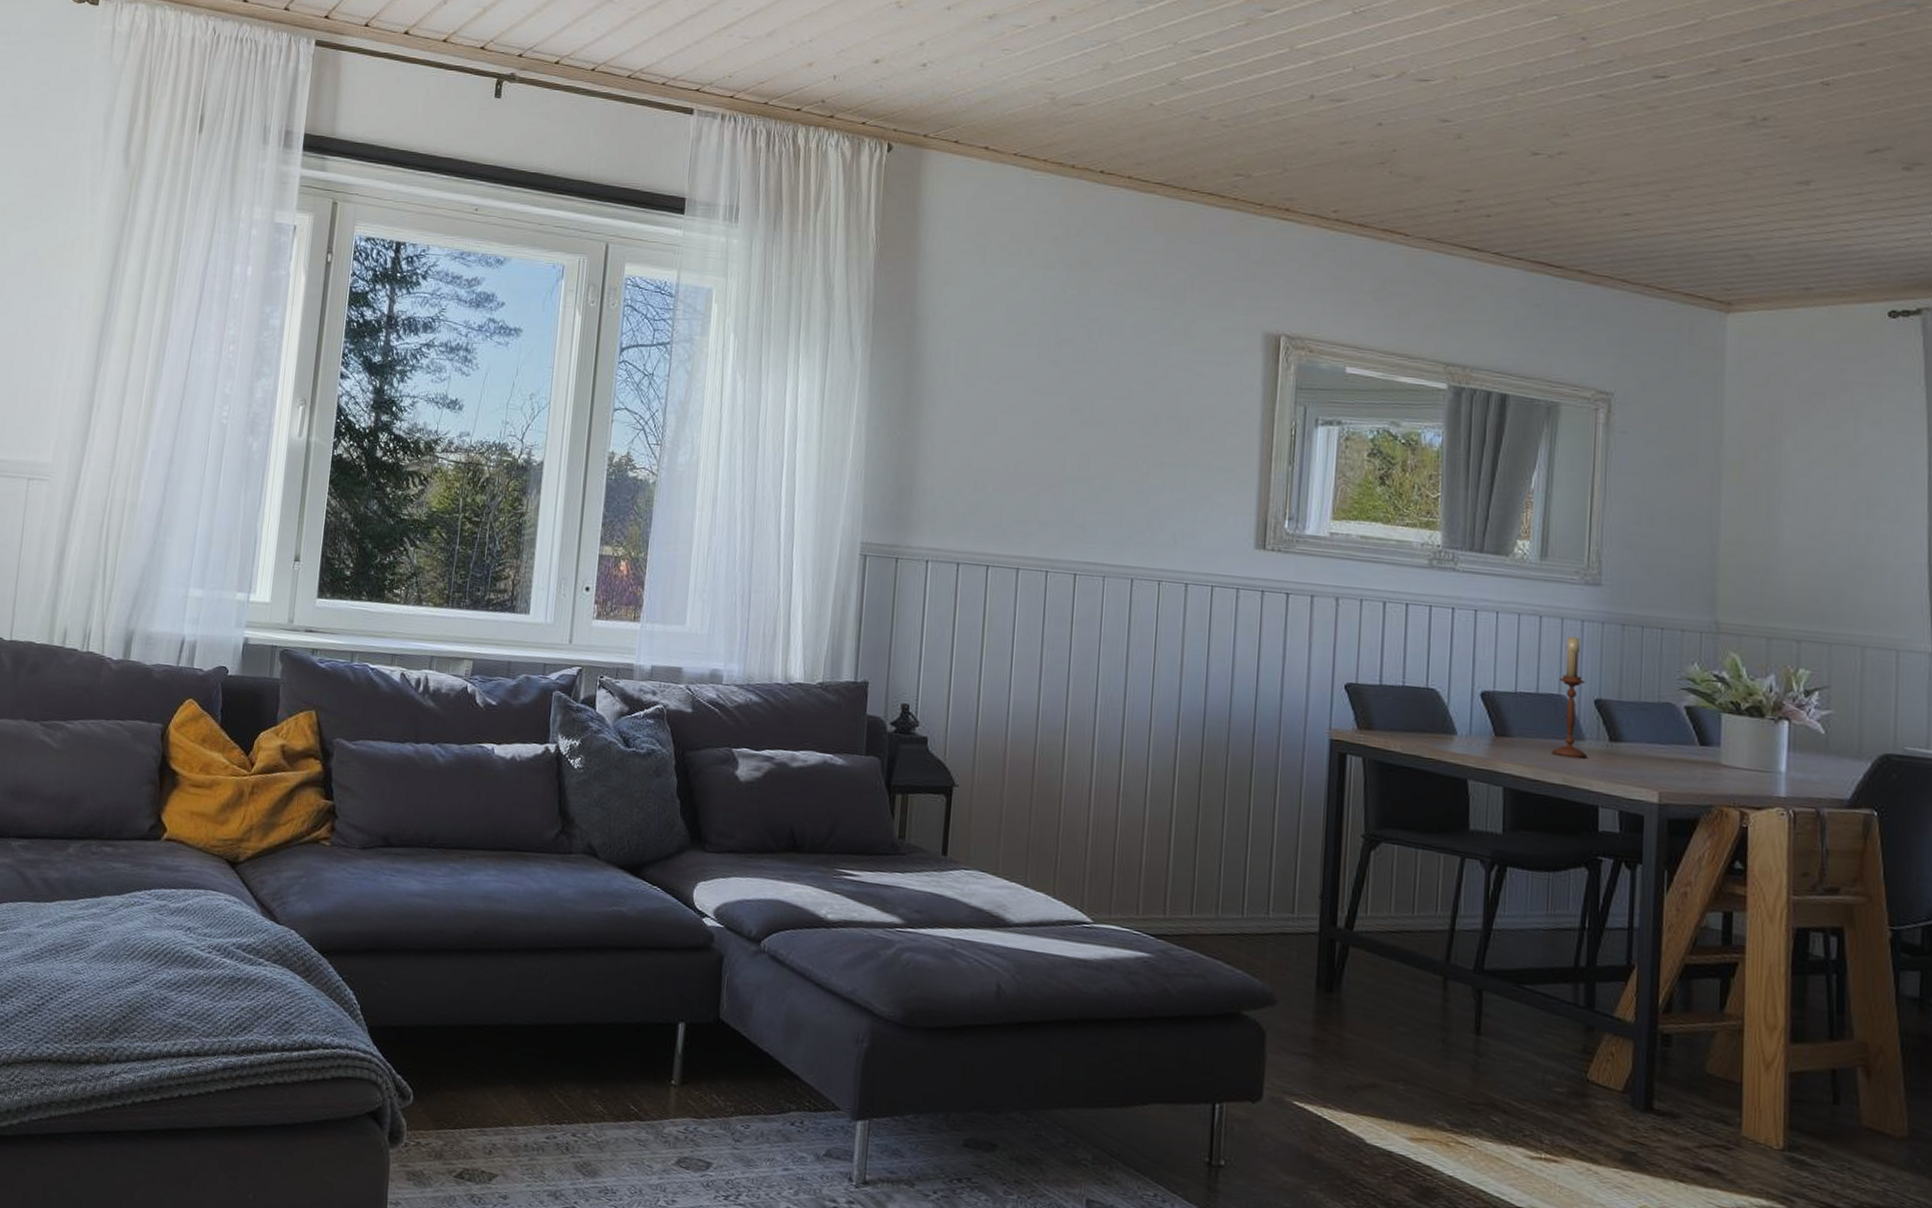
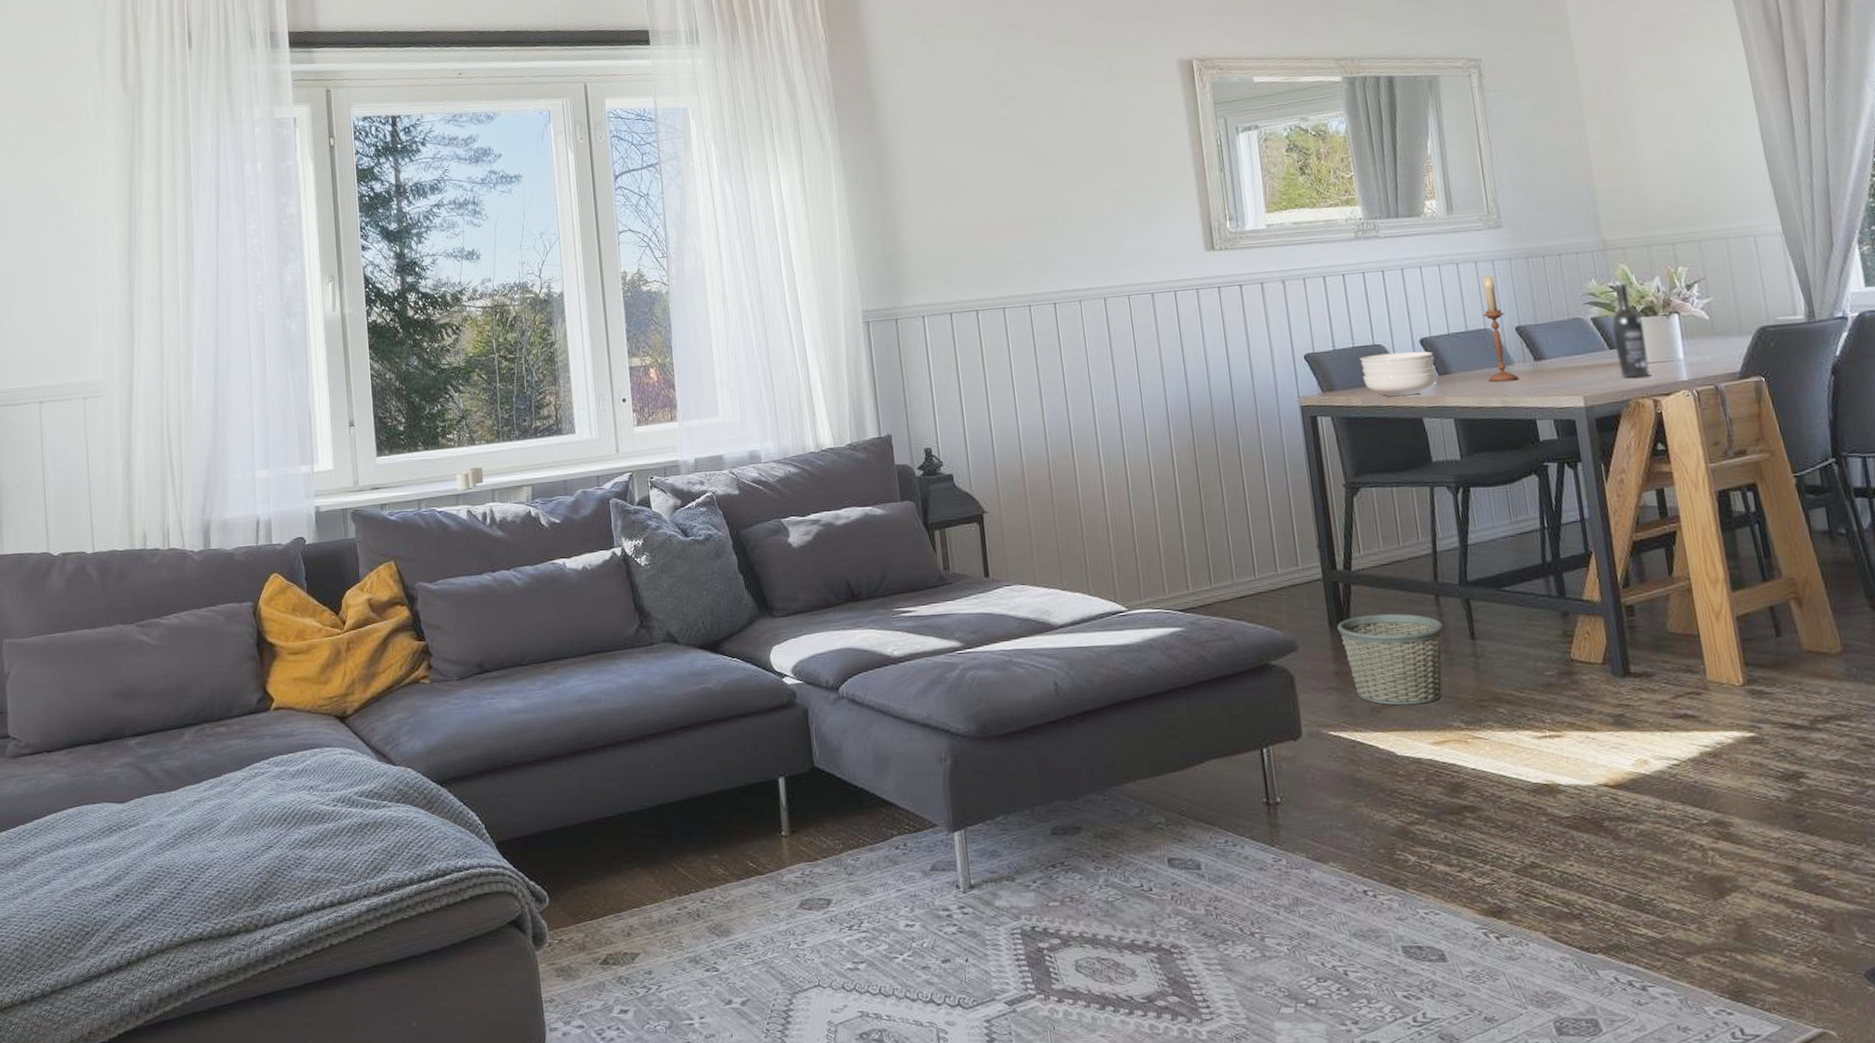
candle: none [394,629,426,651] -> present [455,467,484,490]
basket: none [1325,981,1447,1094] -> present [1337,613,1444,706]
bowl: none [1407,698,1494,753] -> present [1360,351,1437,397]
wine bottle: none [1706,673,1746,784] -> present [1610,283,1650,378]

